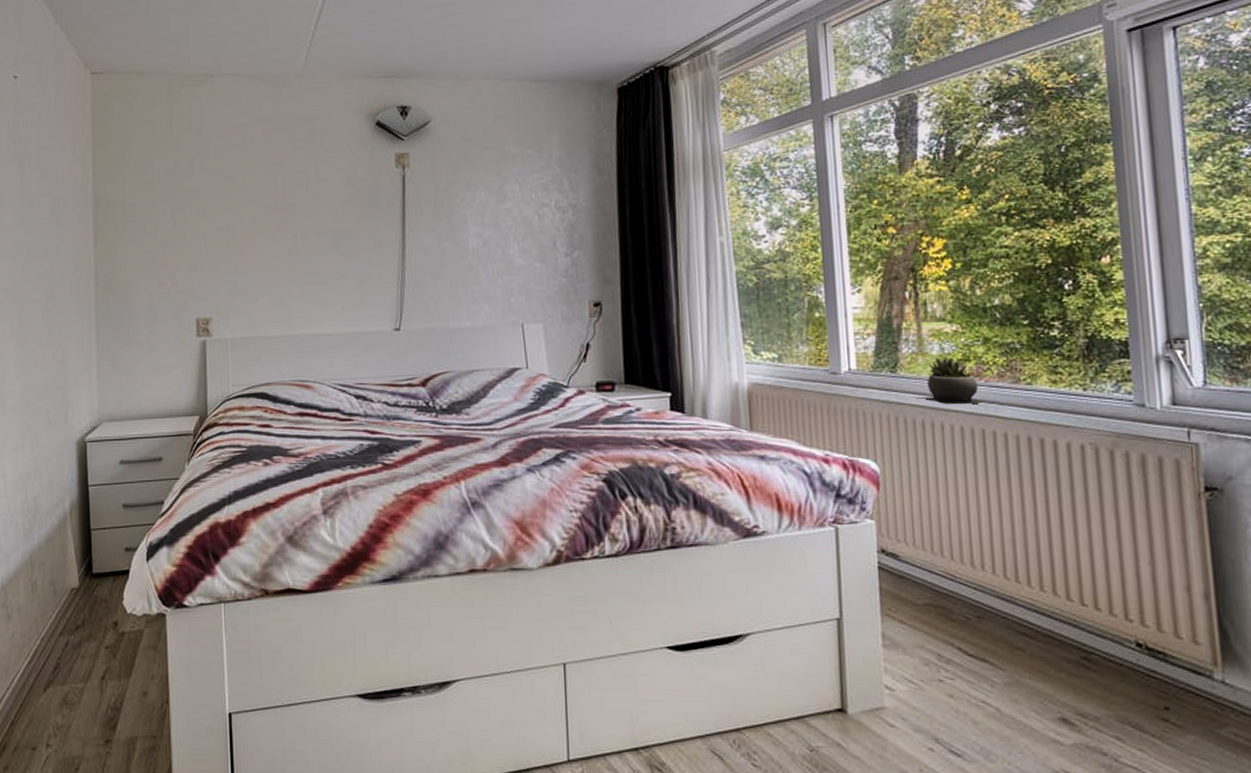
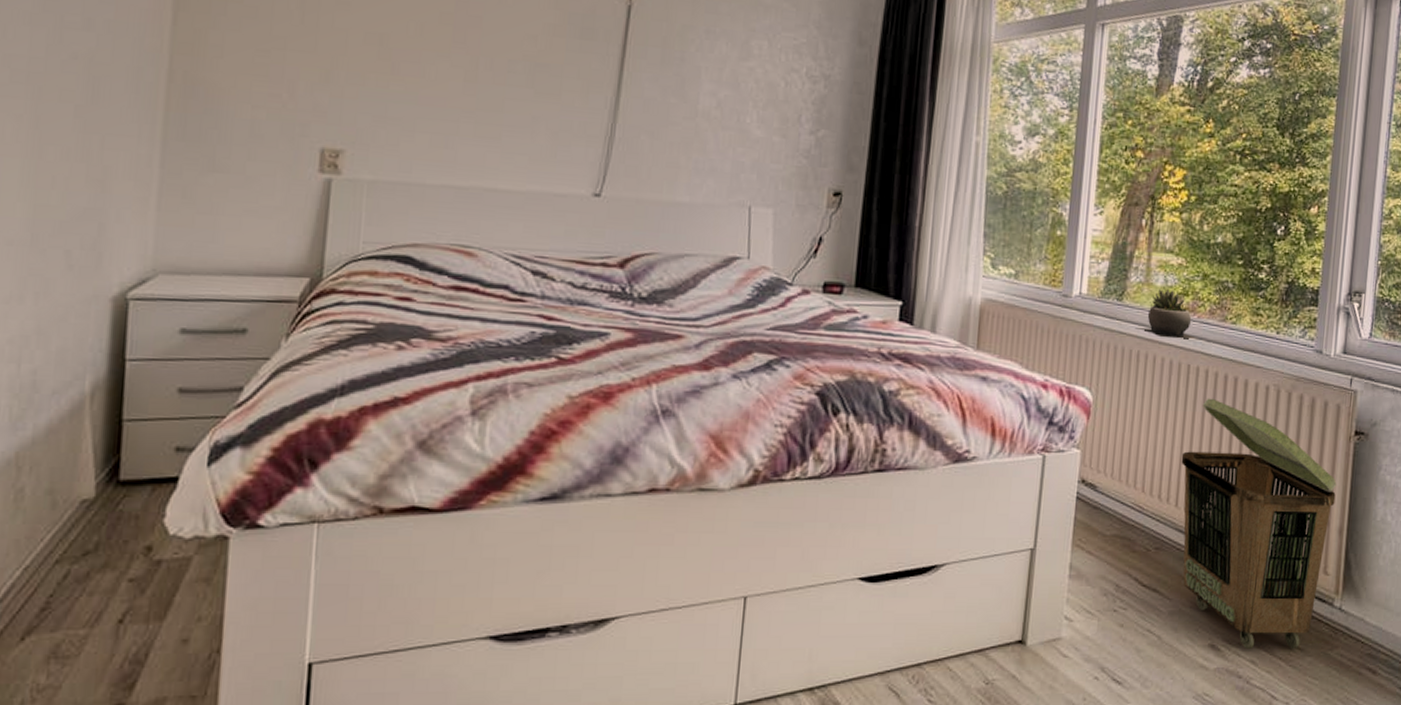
laundry basket: none [991,461,1193,725] -> present [1181,398,1337,649]

